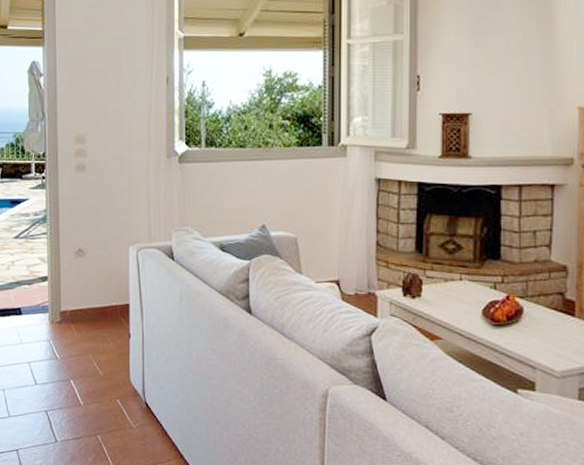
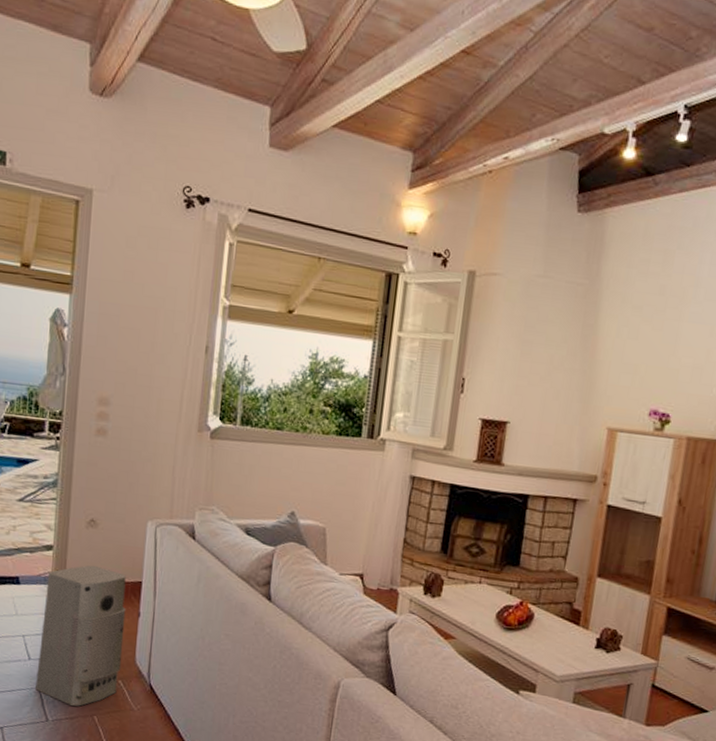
air purifier: none [43,292,118,427] -> present [35,565,126,707]

